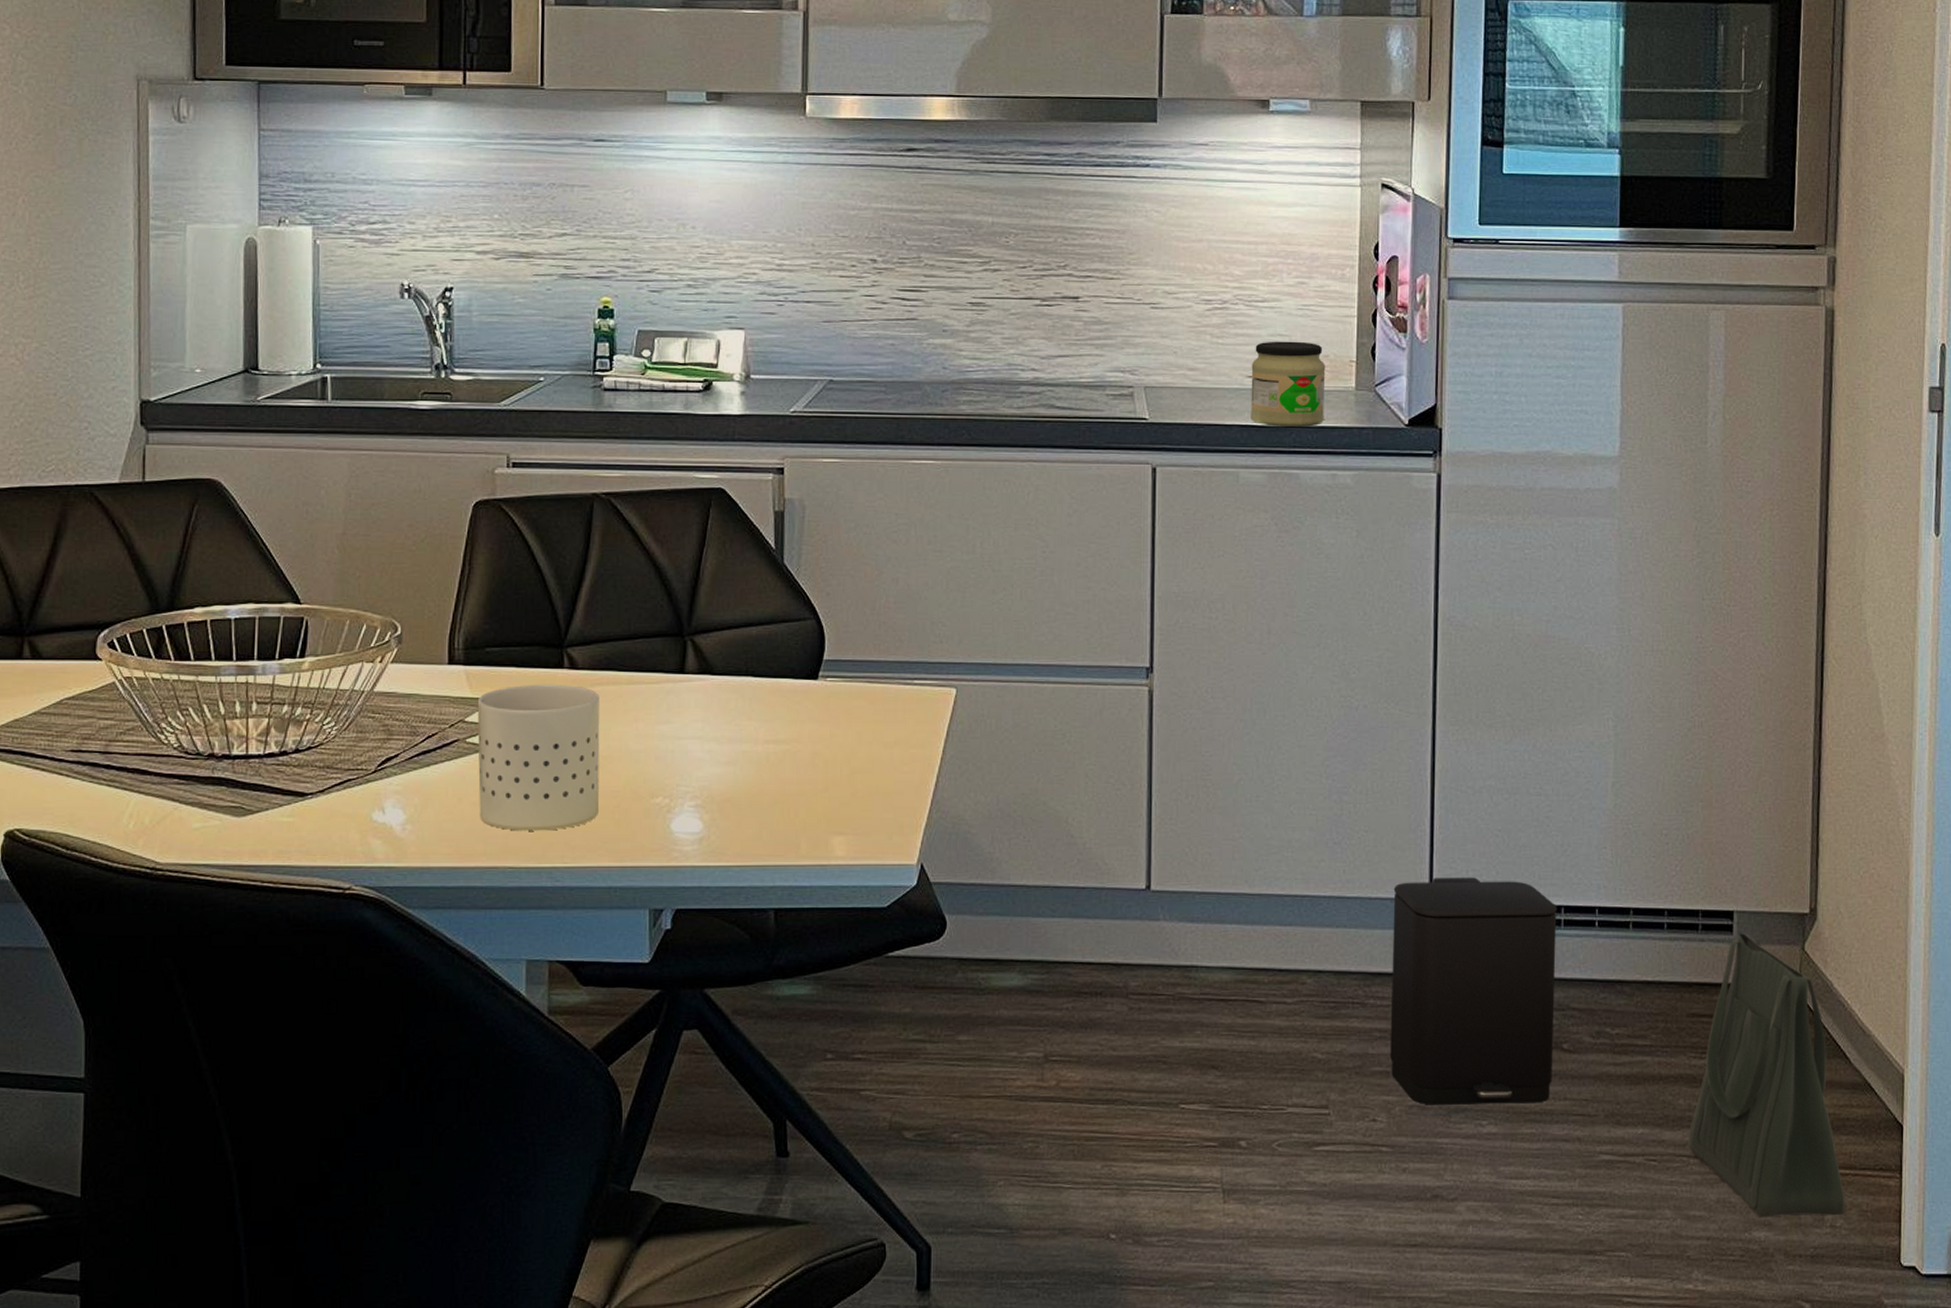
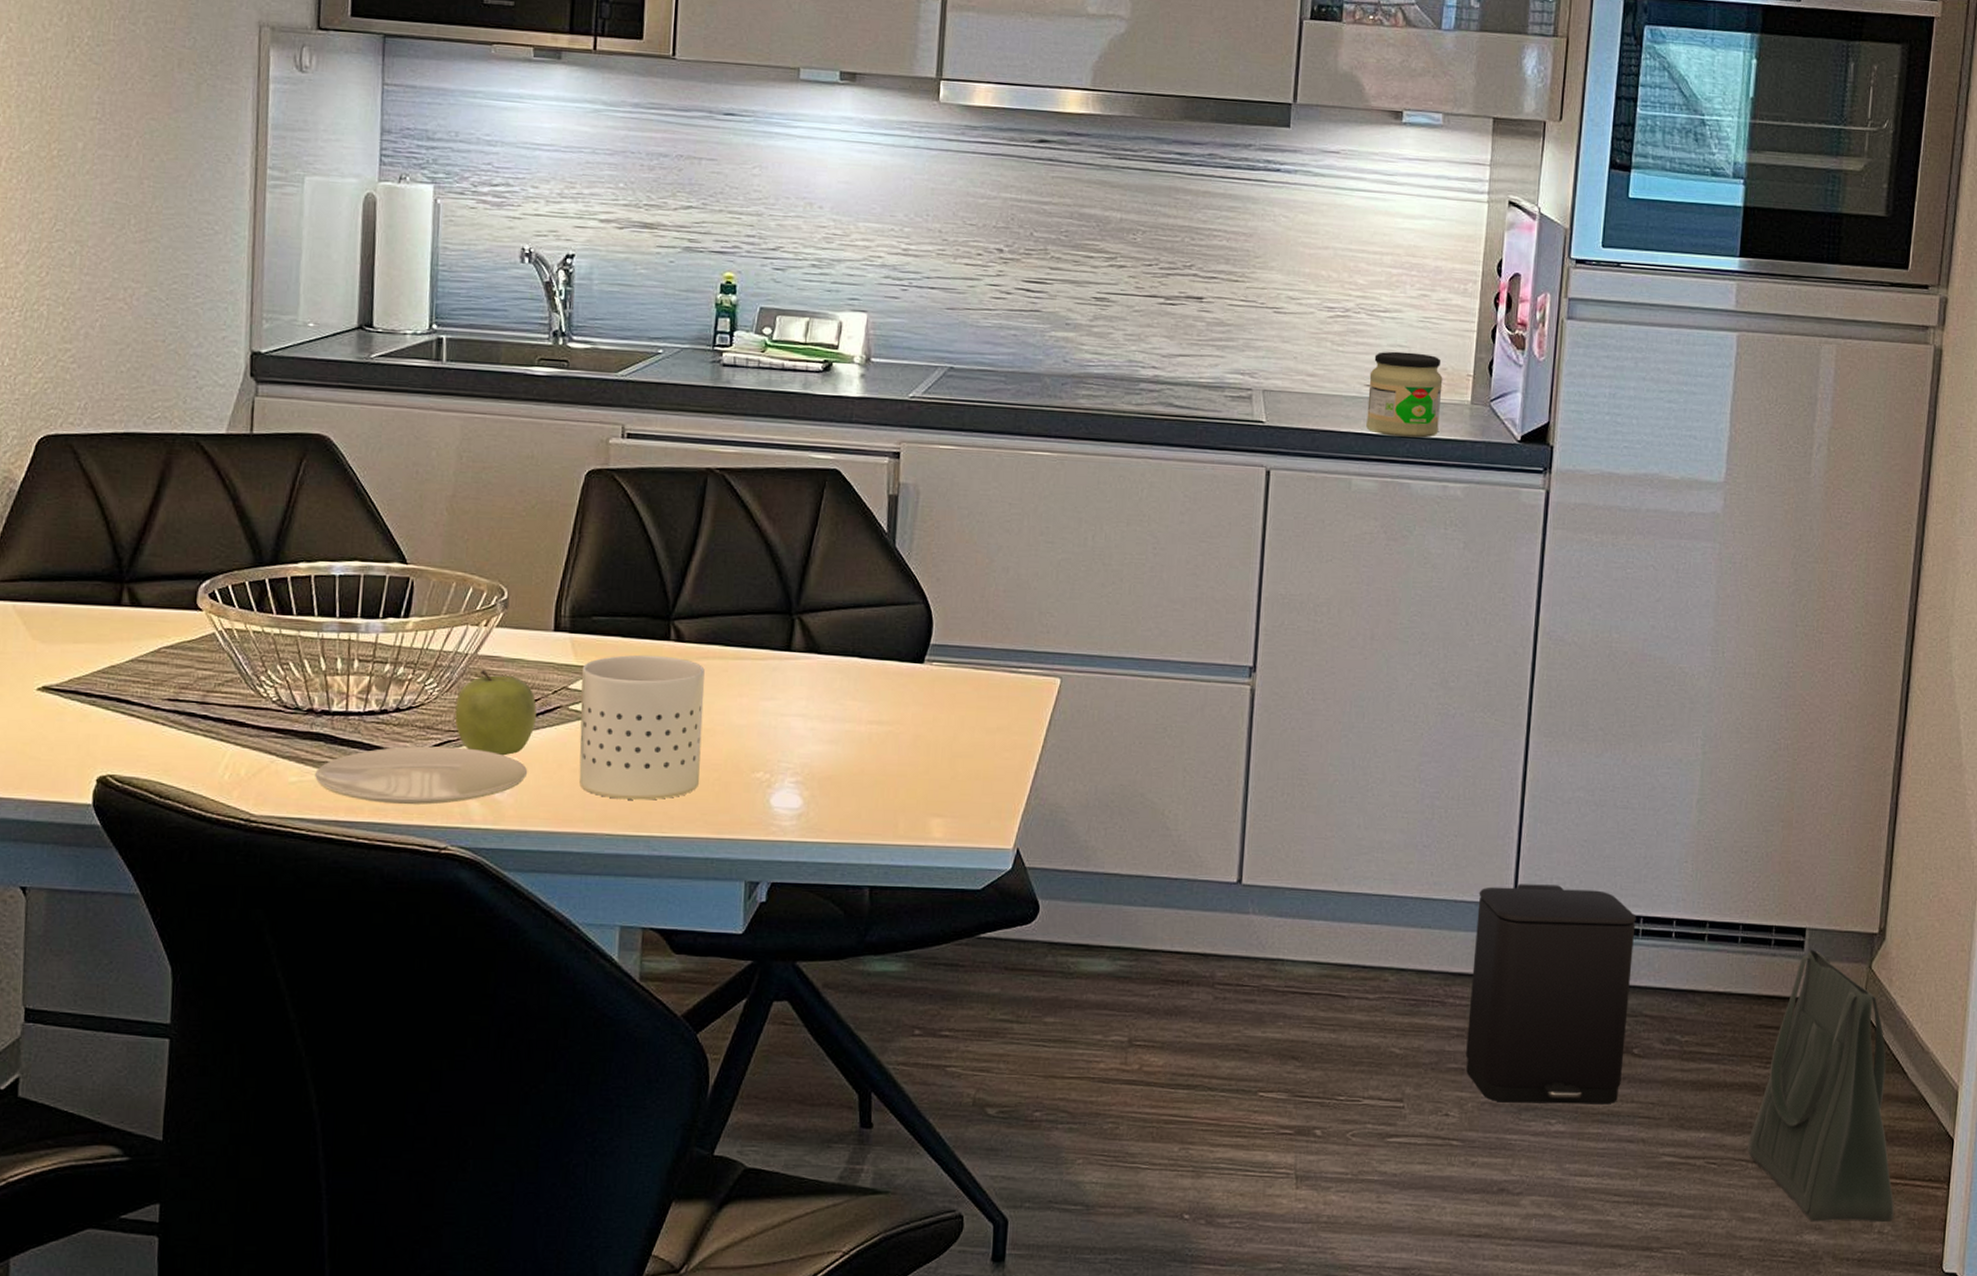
plate: none [218,786,428,845] -> present [315,746,528,805]
fruit: none [354,707,434,793] -> present [454,671,537,756]

